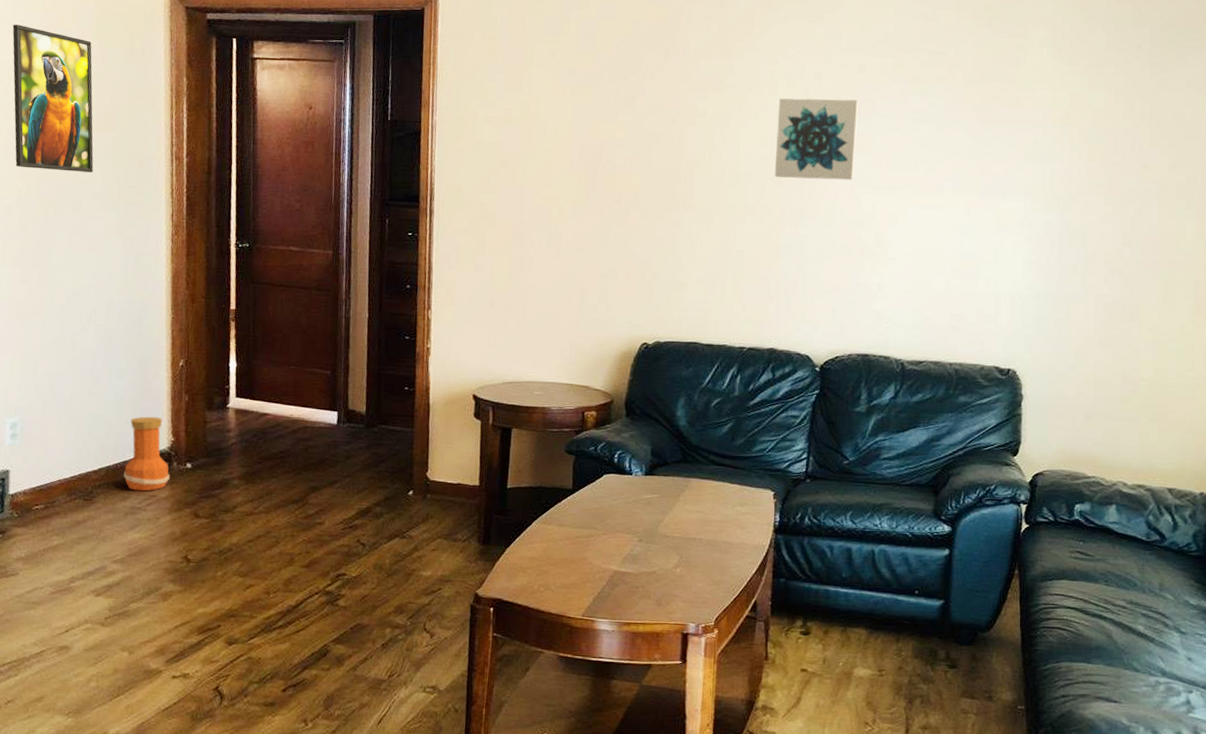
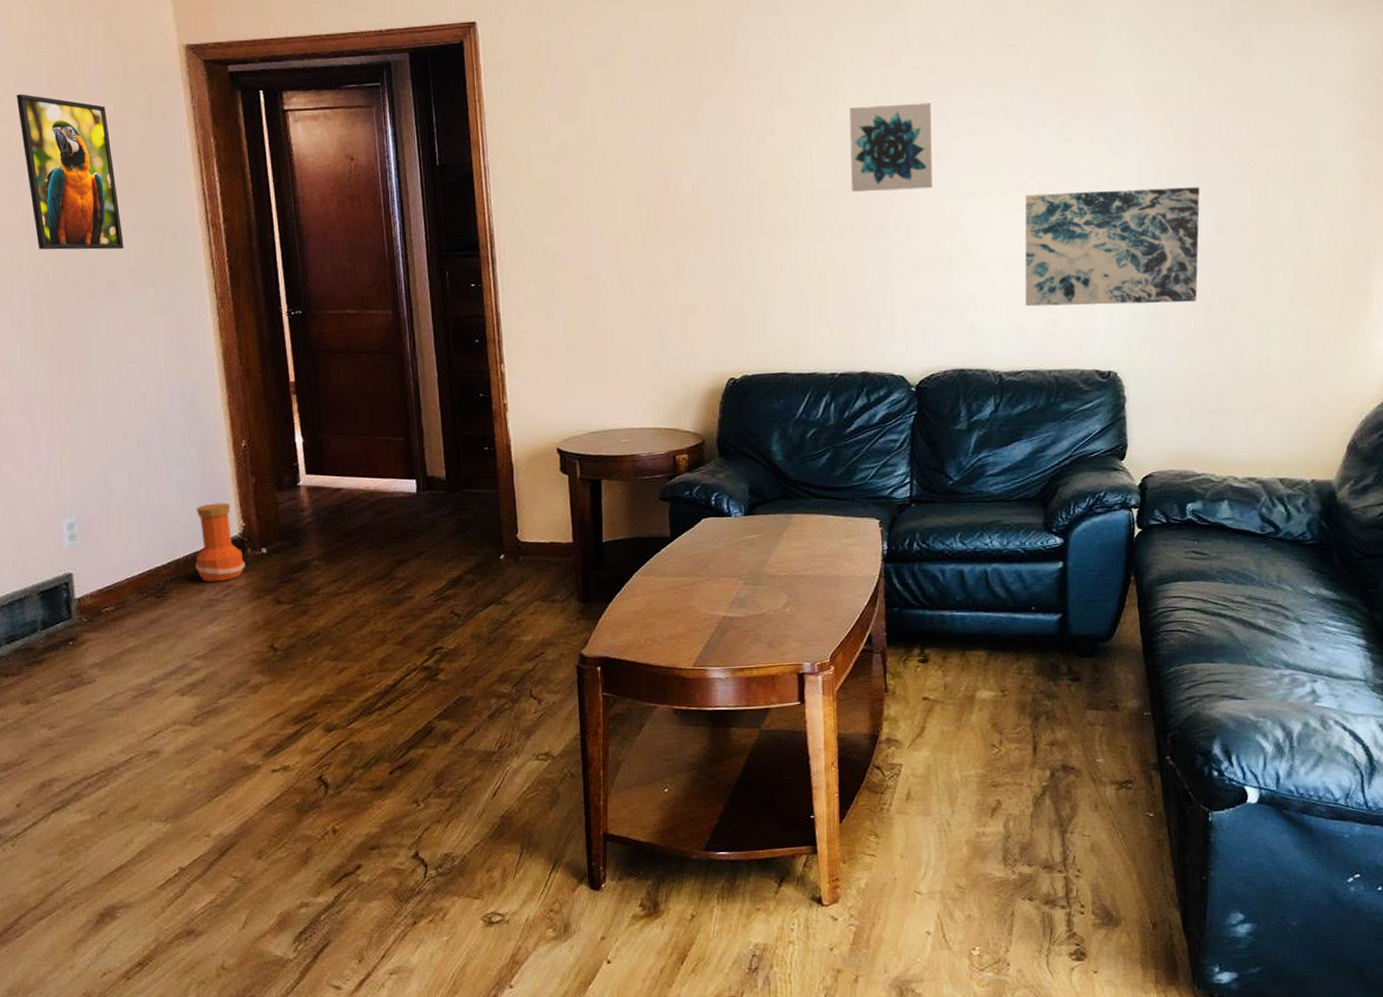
wall art: none [932,193,1110,310] -> present [1024,187,1200,307]

